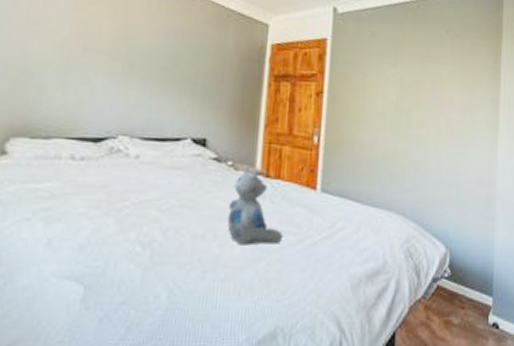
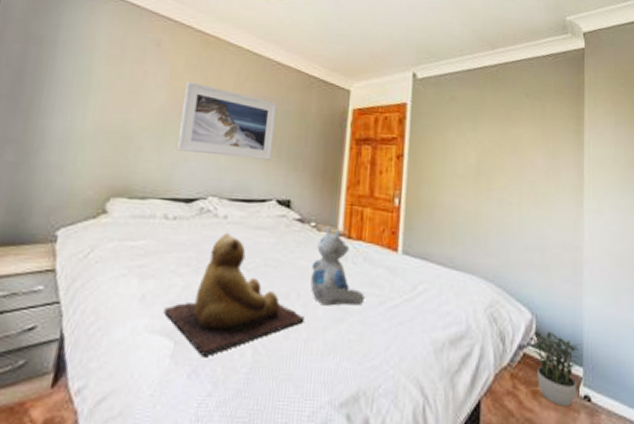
teddy bear: none [72,173,221,302] -> present [164,232,304,358]
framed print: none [84,12,191,97] -> present [177,81,277,160]
potted plant: none [447,264,492,334] -> present [534,331,581,406]

